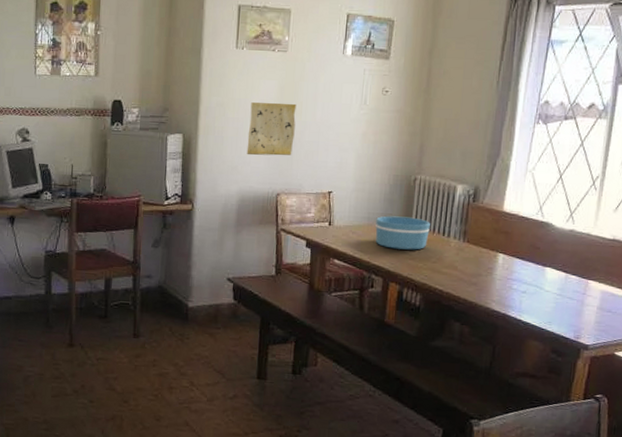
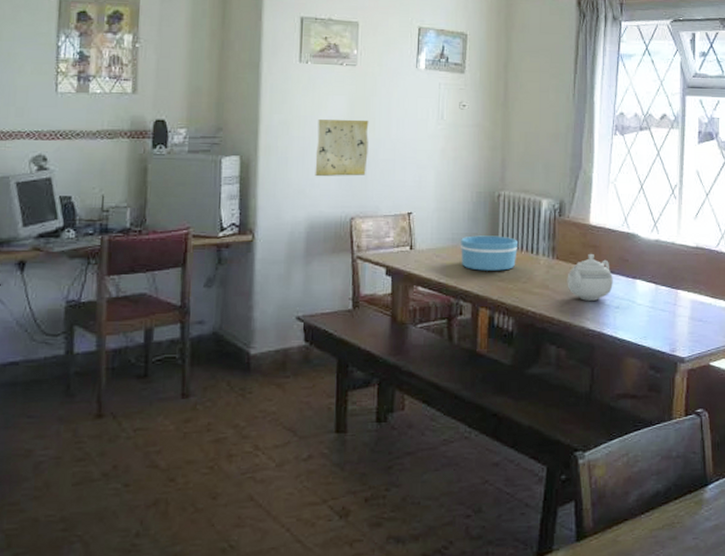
teapot: none [475,239,523,284] -> present [567,253,613,301]

